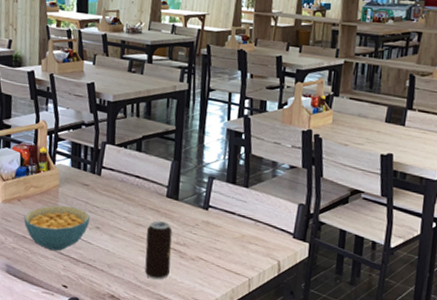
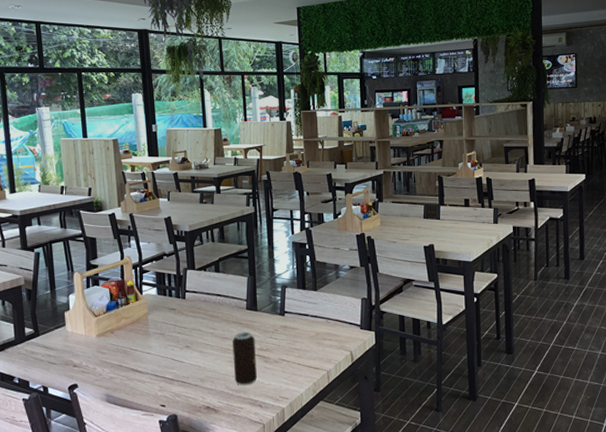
cereal bowl: present [23,205,91,251] -> none [118,331,180,374]

